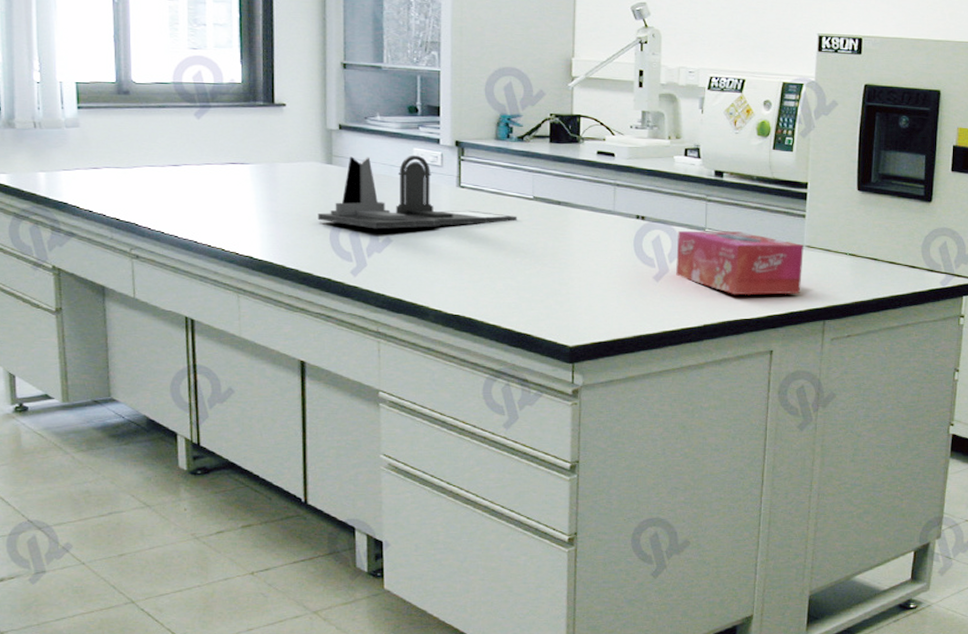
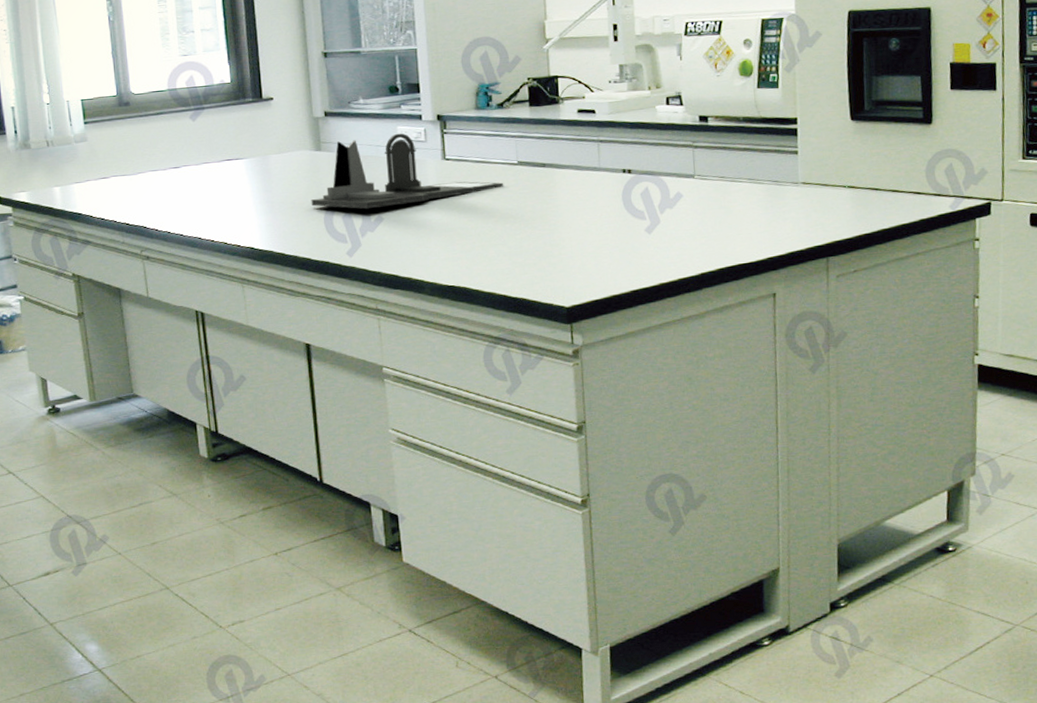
tissue box: present [676,230,804,296] -> none [666,175,800,240]

